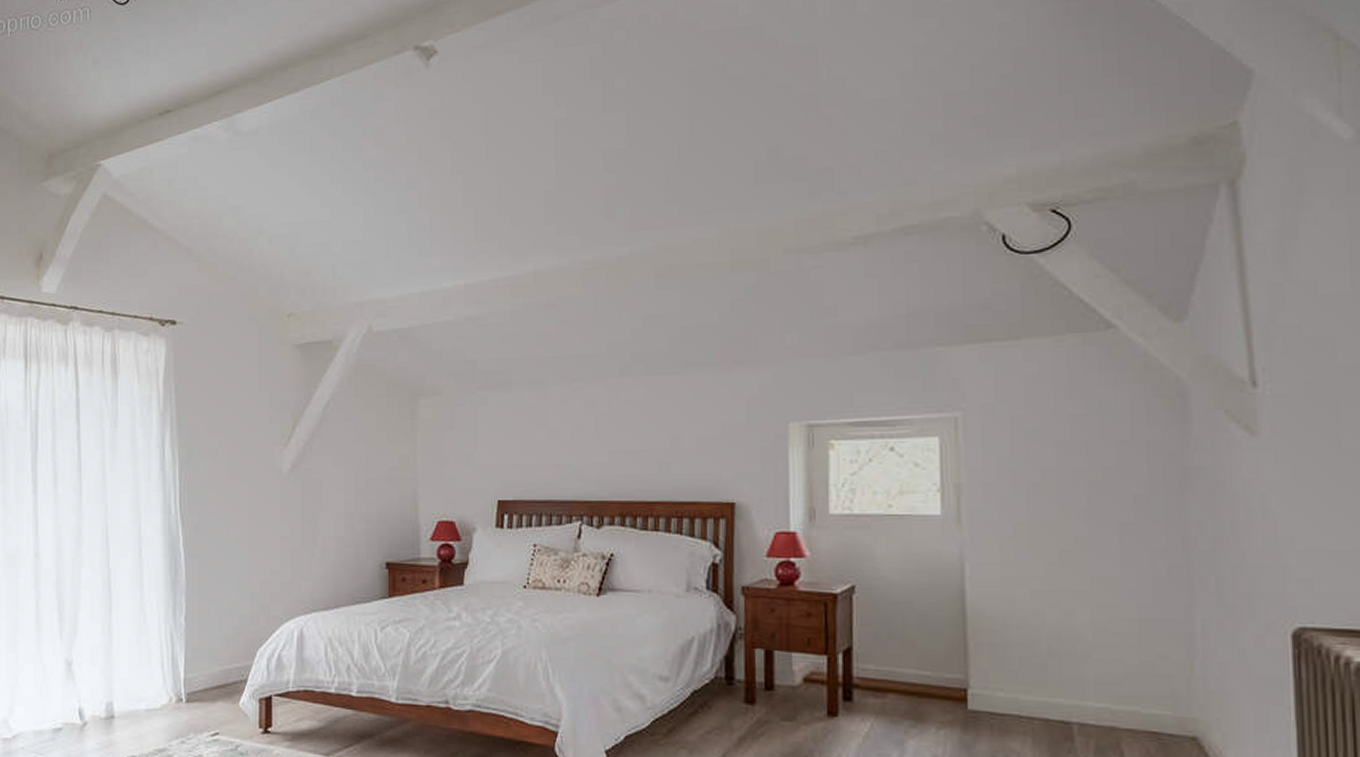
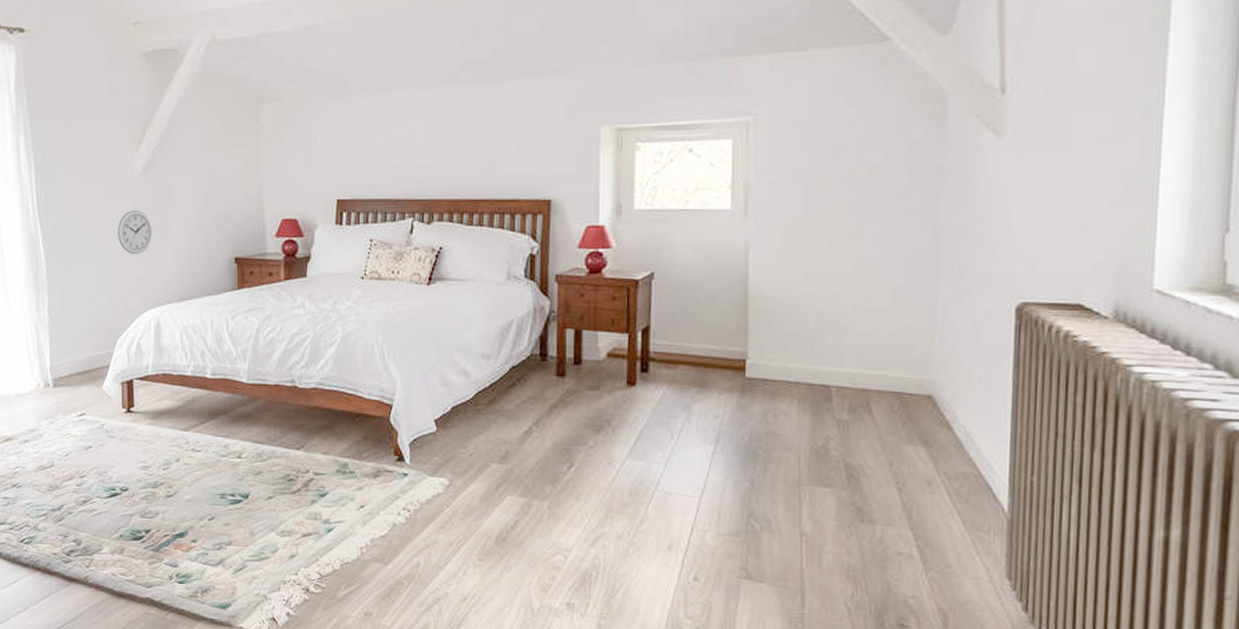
wall clock: none [262,509,299,557] -> present [117,209,152,254]

